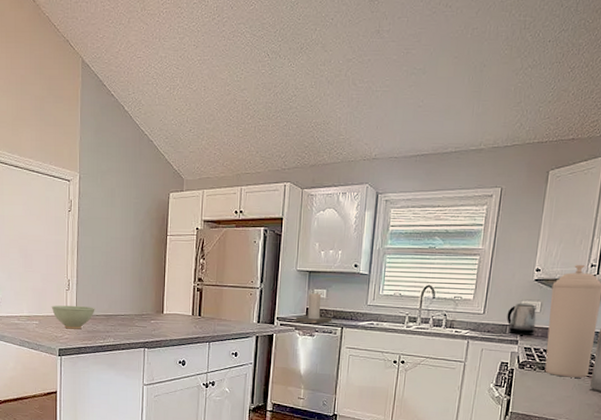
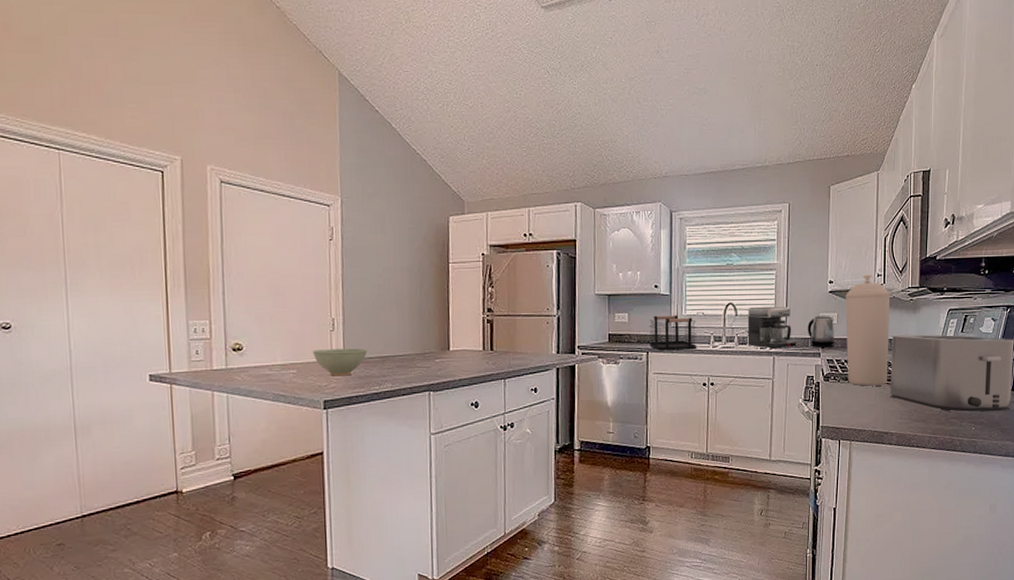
paper towel roll: present [296,293,333,324] -> none [598,317,637,350]
dish rack: none [345,293,393,329] -> present [649,315,697,351]
coffee maker: none [442,290,494,333] -> present [747,306,797,349]

